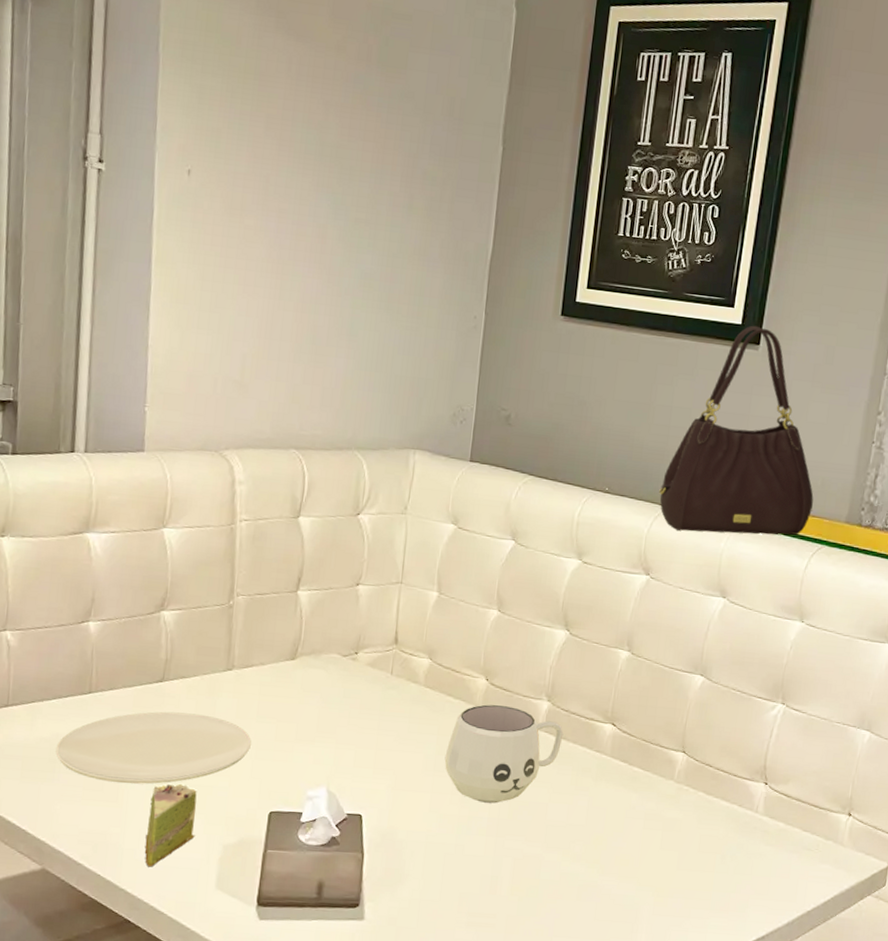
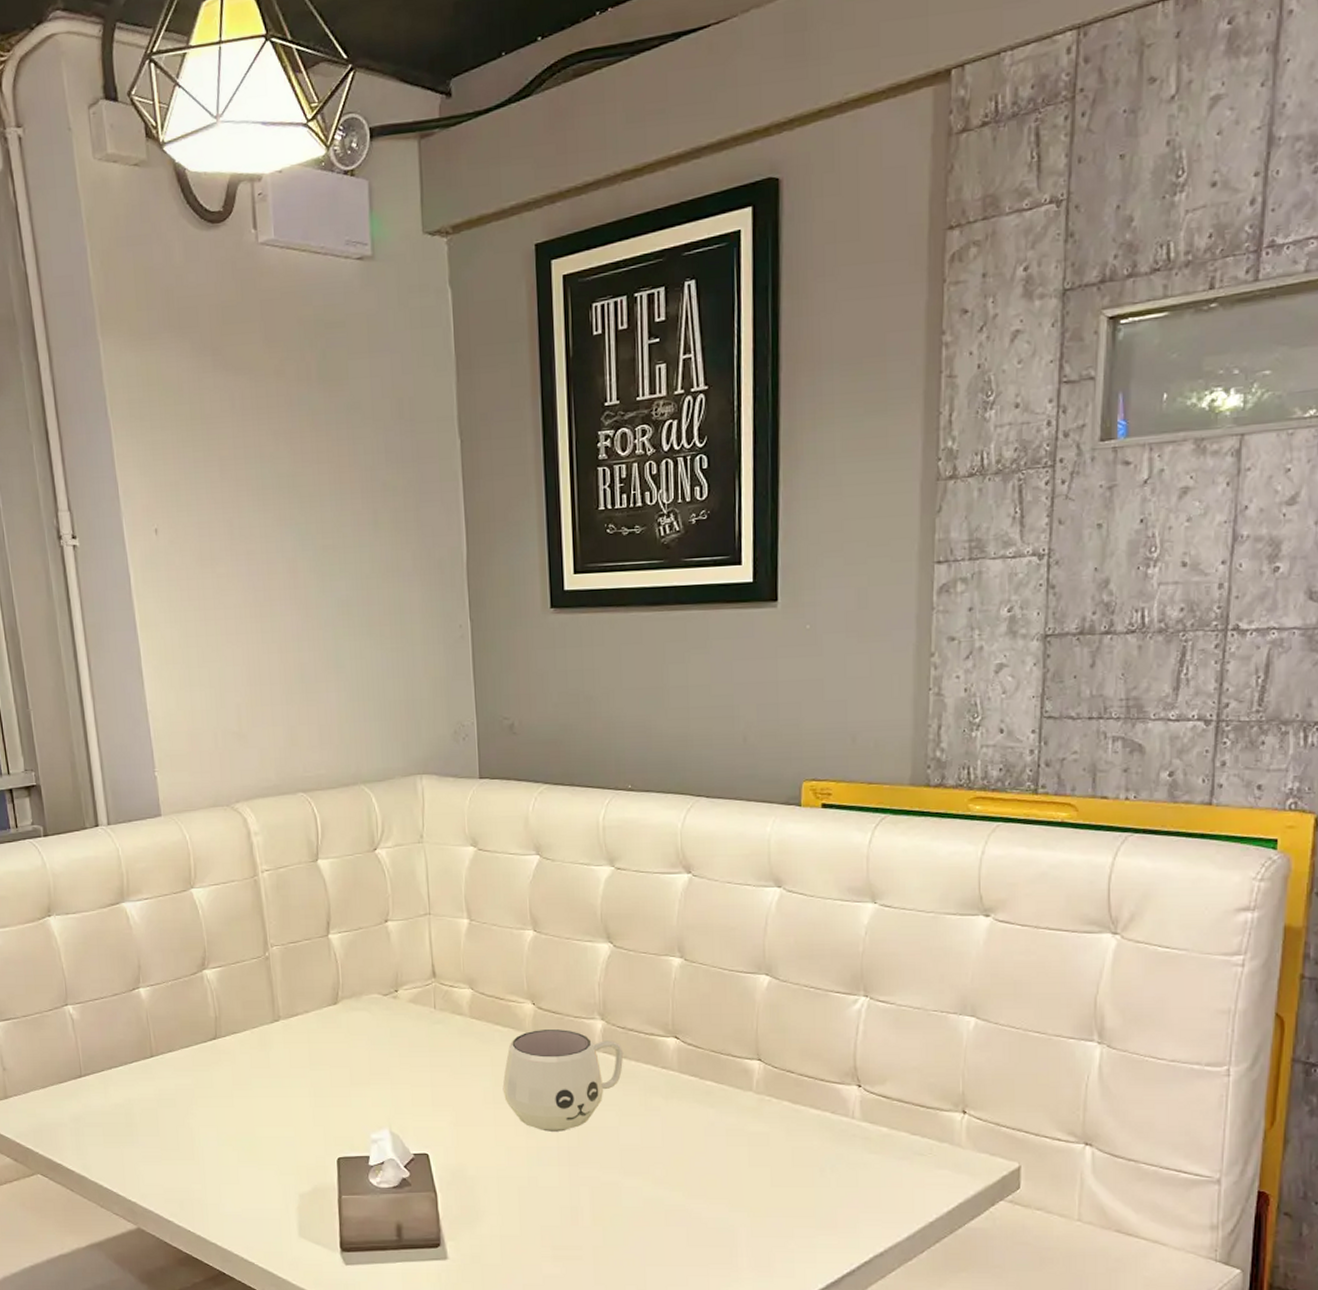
plate: present [56,711,251,784] -> none [130,1067,309,1141]
cake slice: present [144,783,197,867] -> none [224,1137,271,1220]
handbag: present [659,325,814,536] -> none [688,580,867,820]

